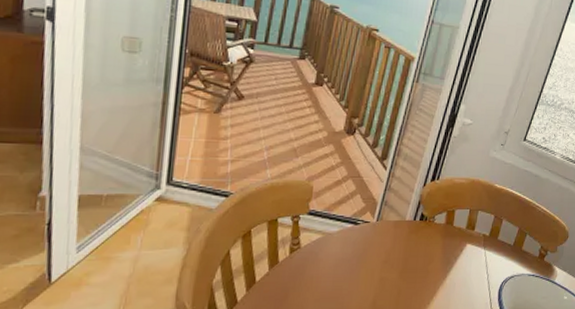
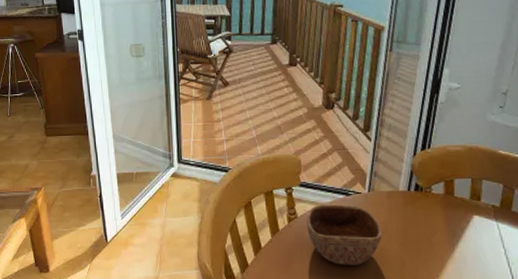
bowl: none [309,234,385,298] -> present [306,204,383,266]

